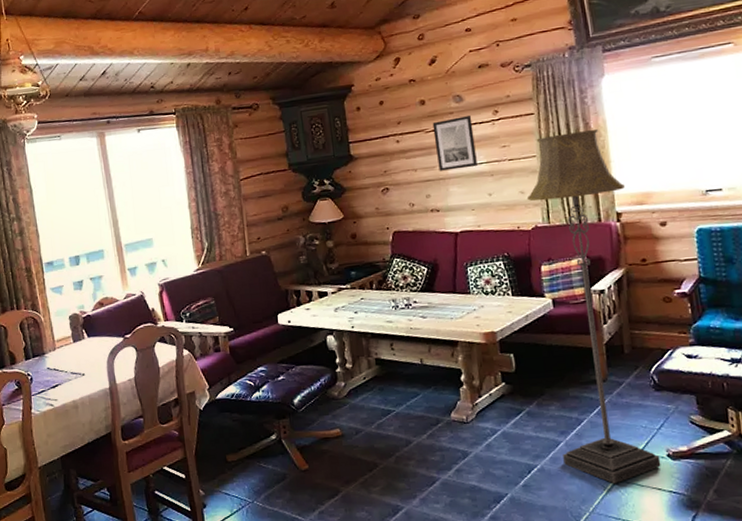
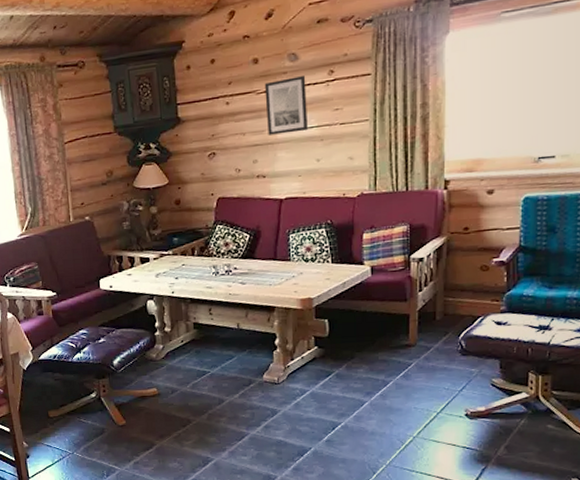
floor lamp: present [526,128,661,484] -> none [355,91,458,440]

